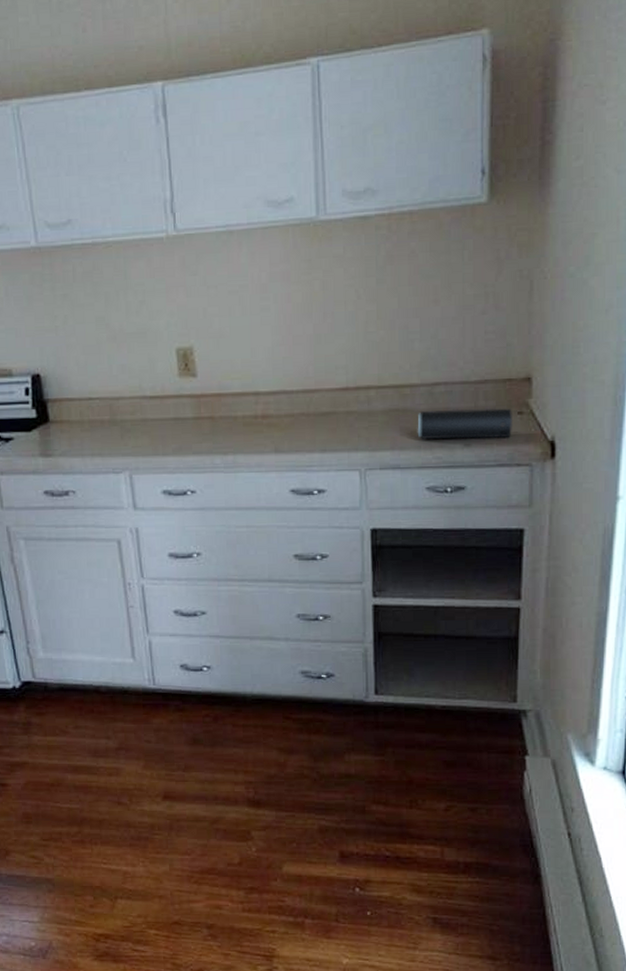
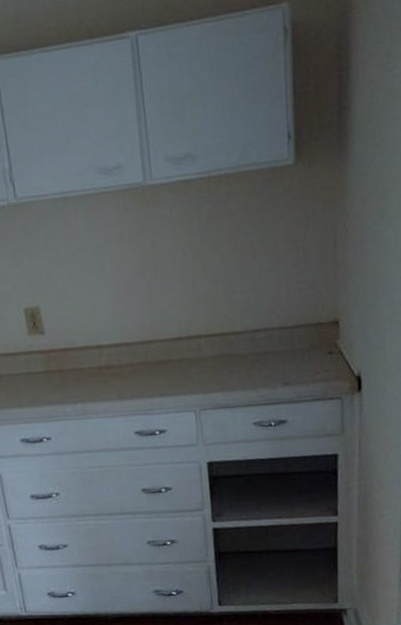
speaker: present [417,408,513,439] -> none [243,349,325,380]

